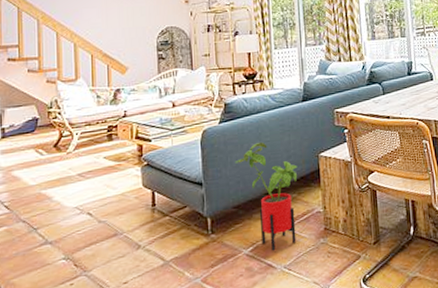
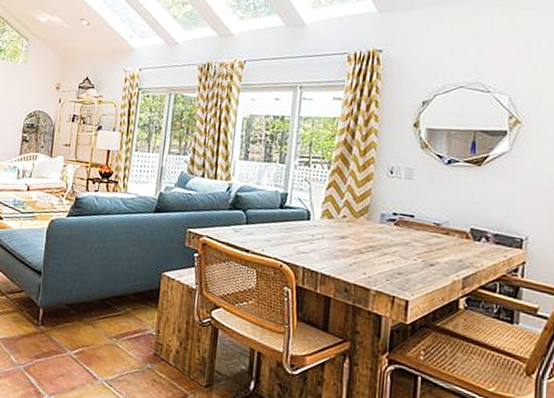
house plant: present [235,142,297,252] -> none [76,245,137,361]

